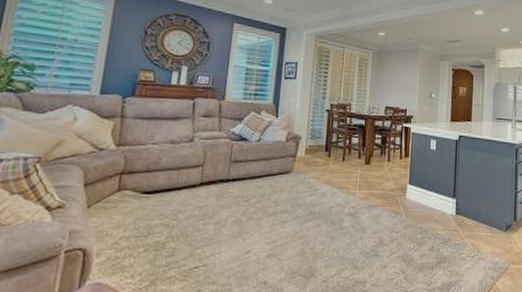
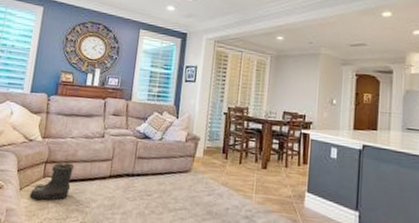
boots: none [100,172,157,218] -> present [29,162,74,201]

